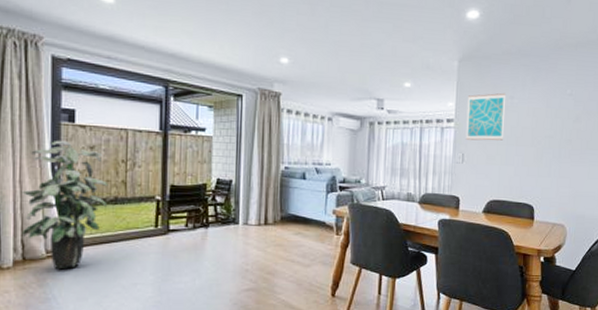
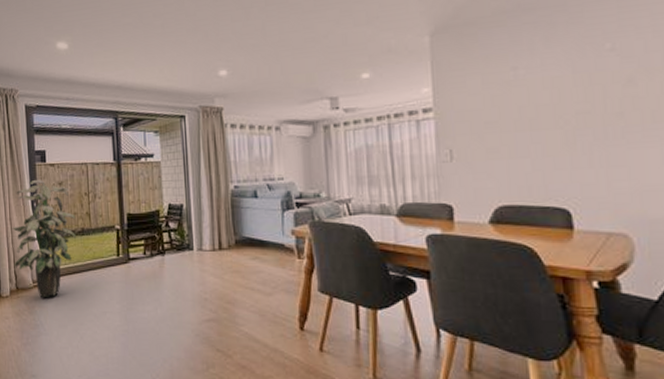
wall art: present [465,93,507,141] -> none [448,64,510,132]

